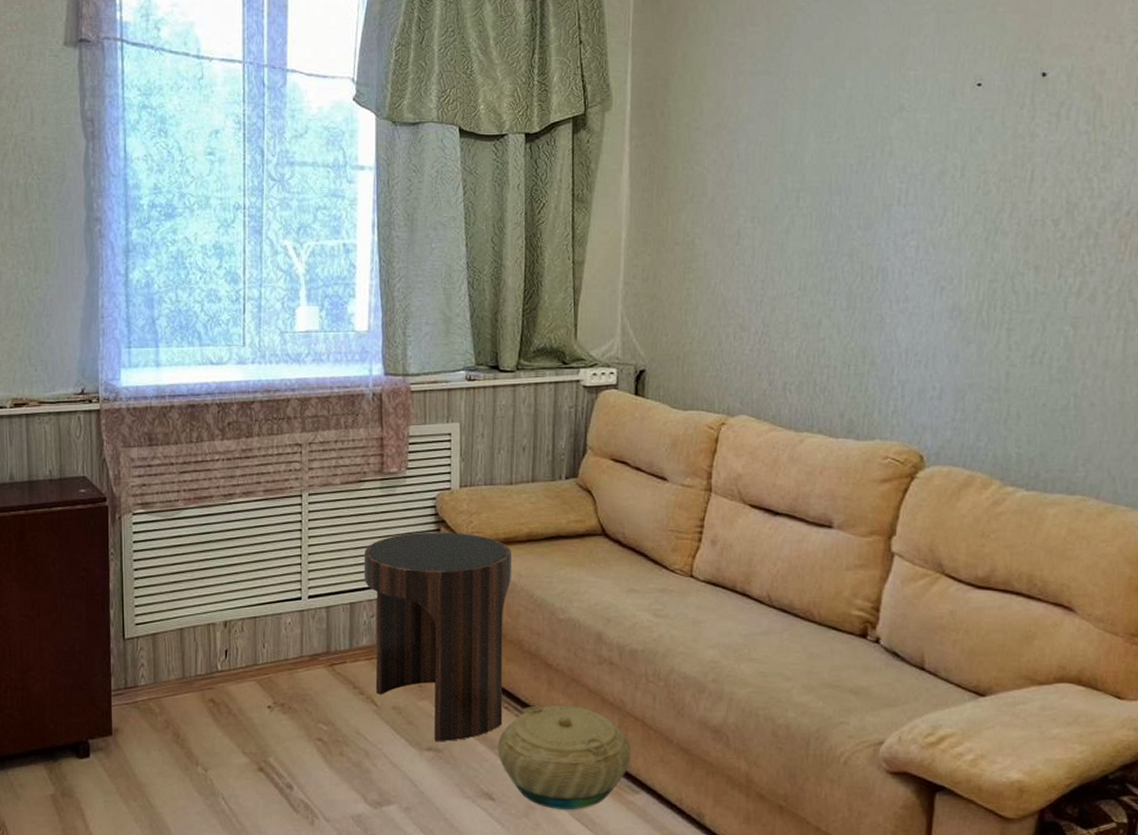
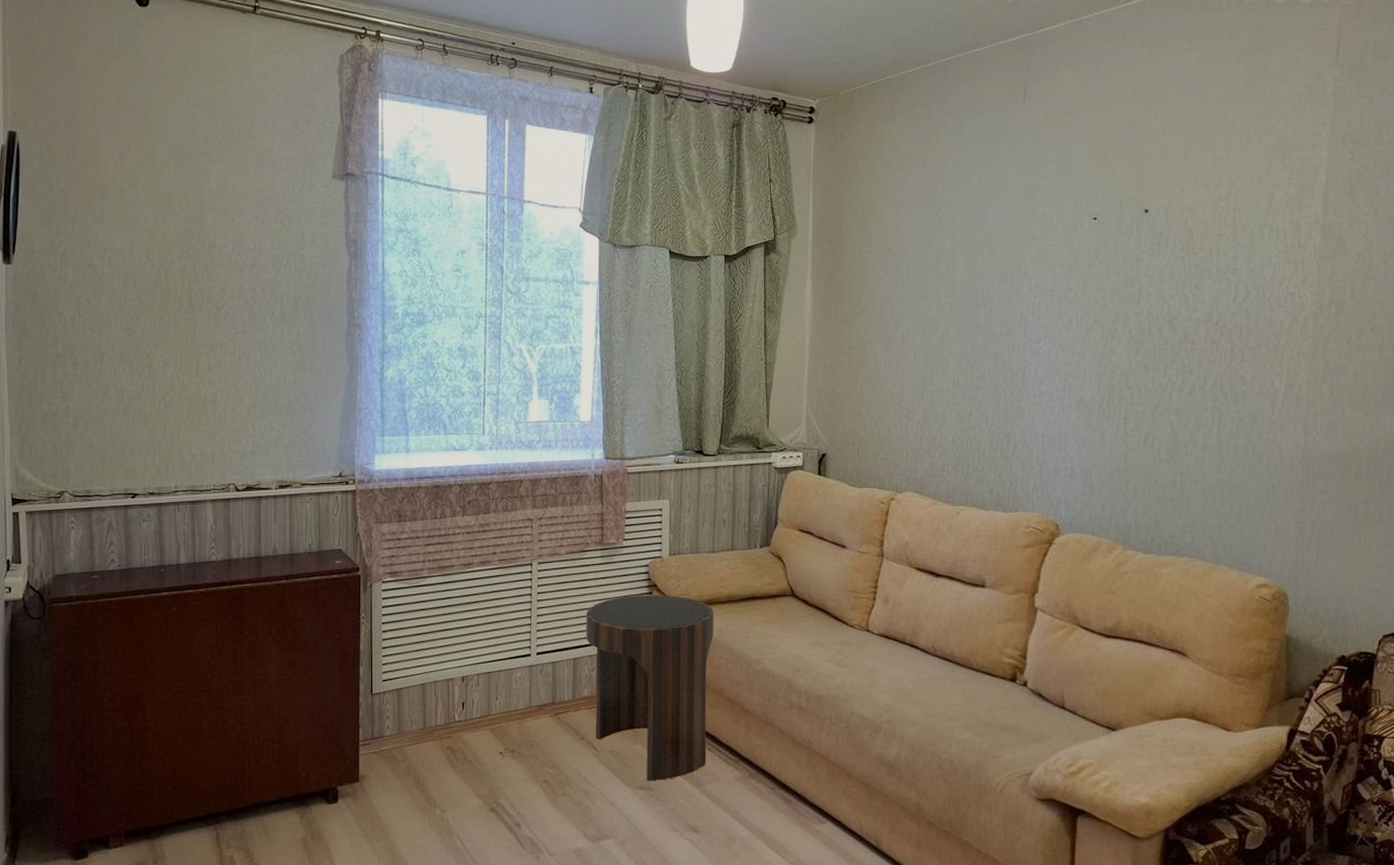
basket: present [497,704,632,810] -> none [702,745,818,840]

